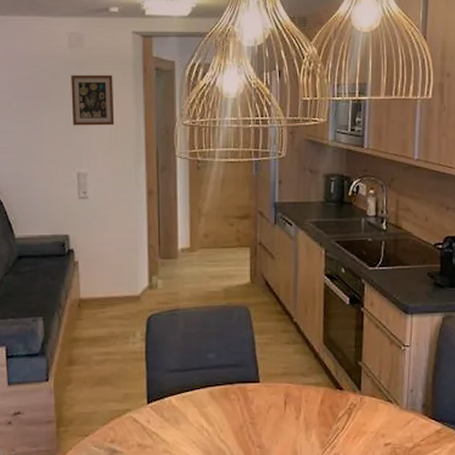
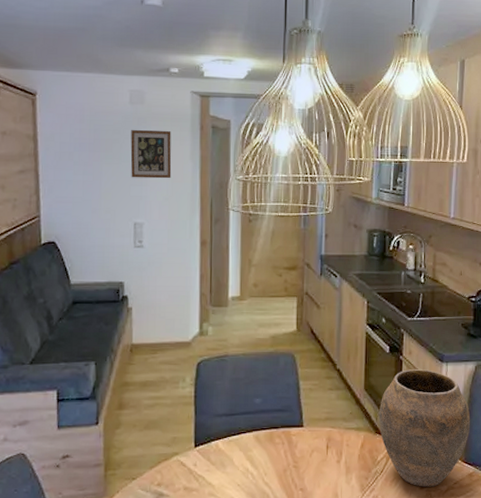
vase: none [340,321,438,444] -> present [379,368,471,487]

